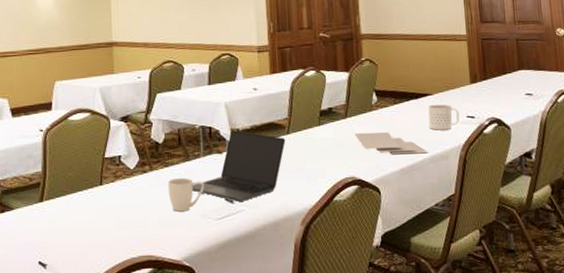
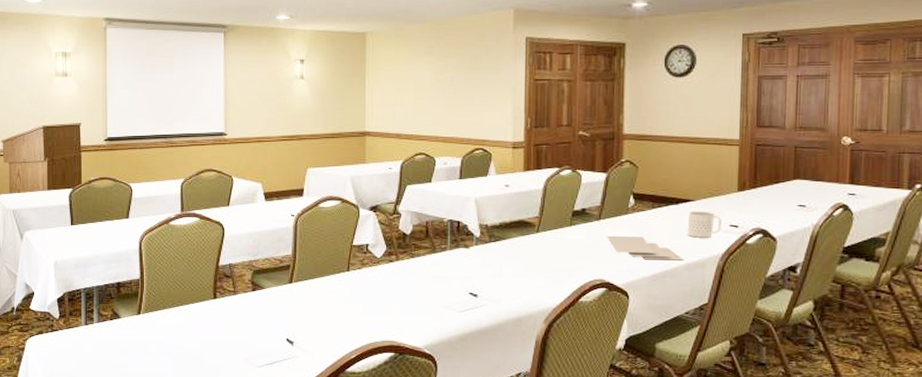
mug: present [167,178,204,212] -> none [413,269,449,302]
laptop: present [192,130,286,201] -> none [436,226,535,296]

